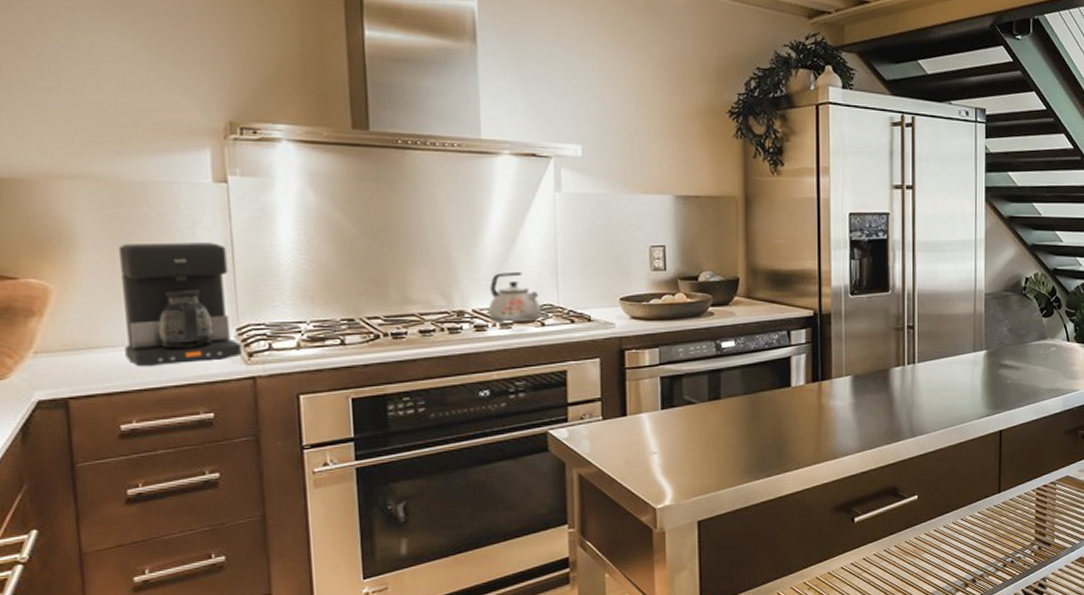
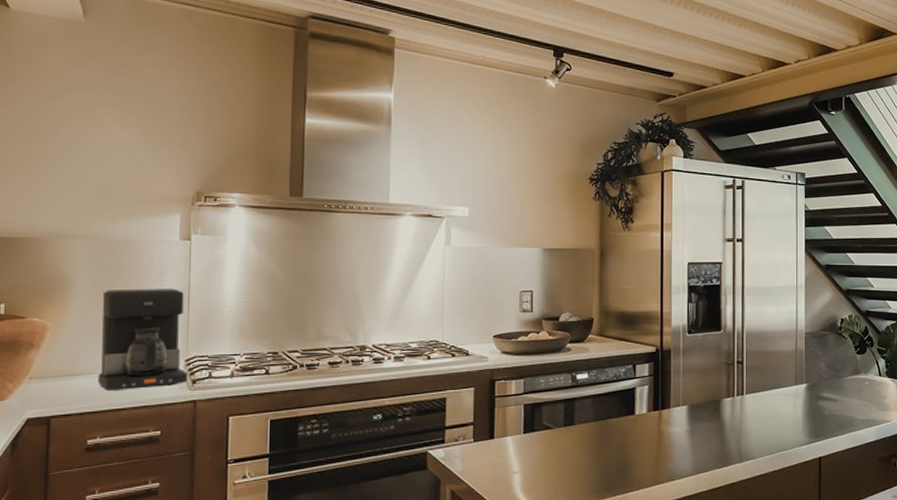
kettle: present [488,273,541,324] -> none [385,314,428,357]

